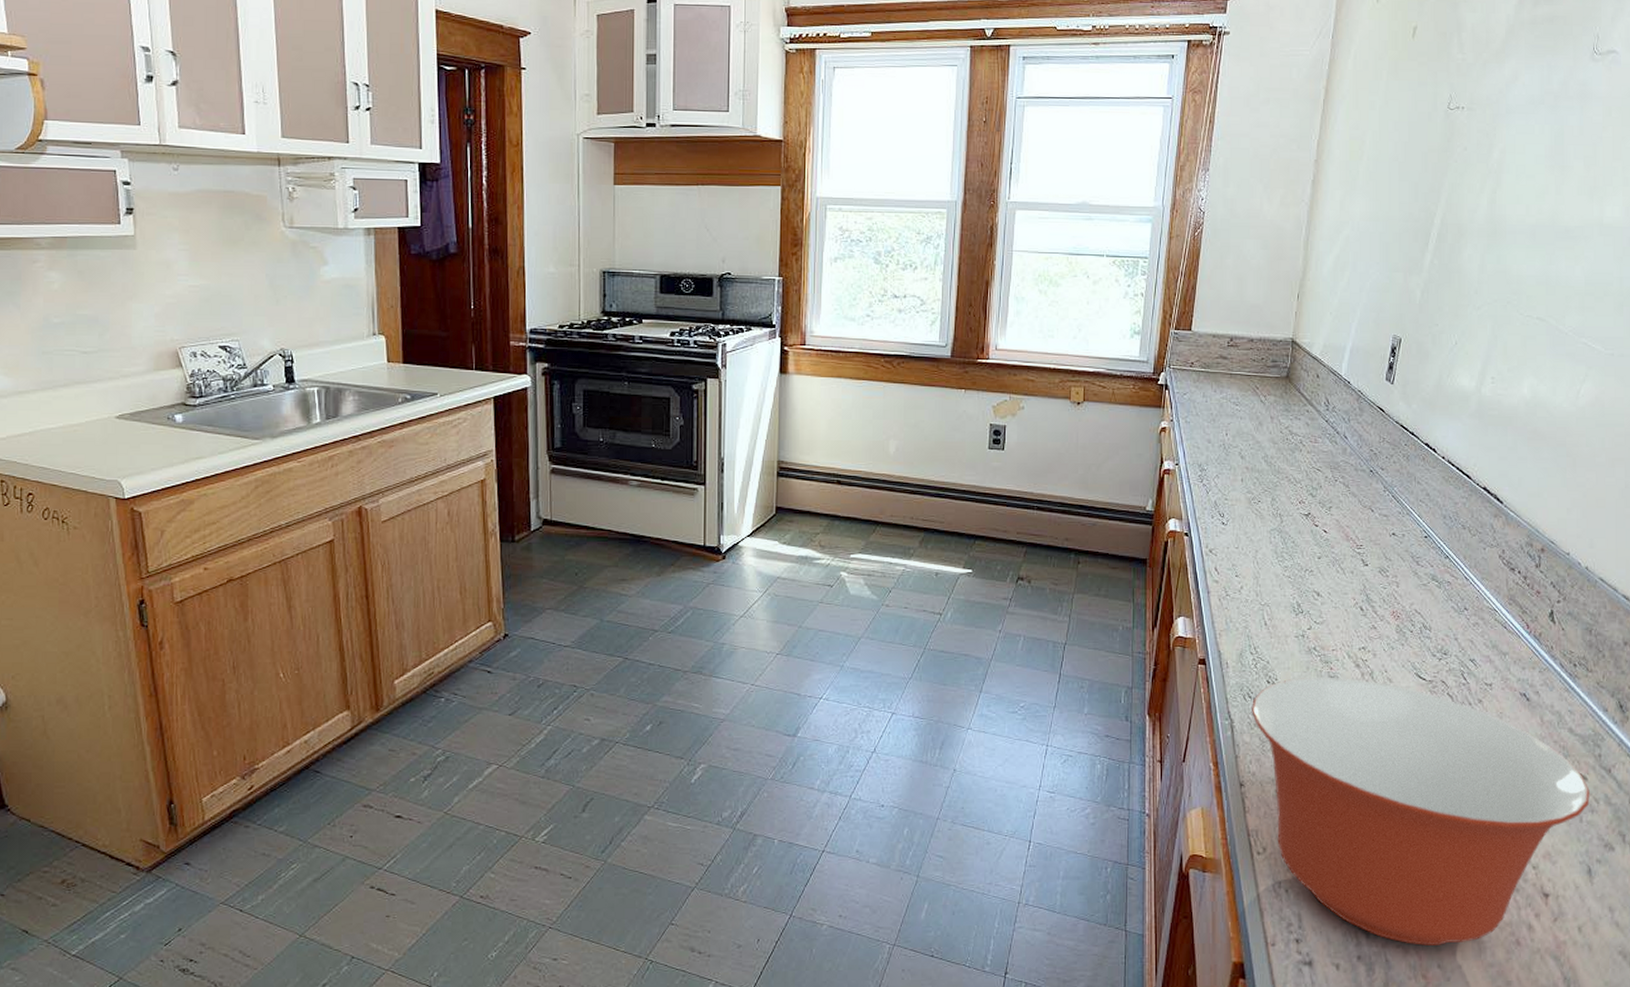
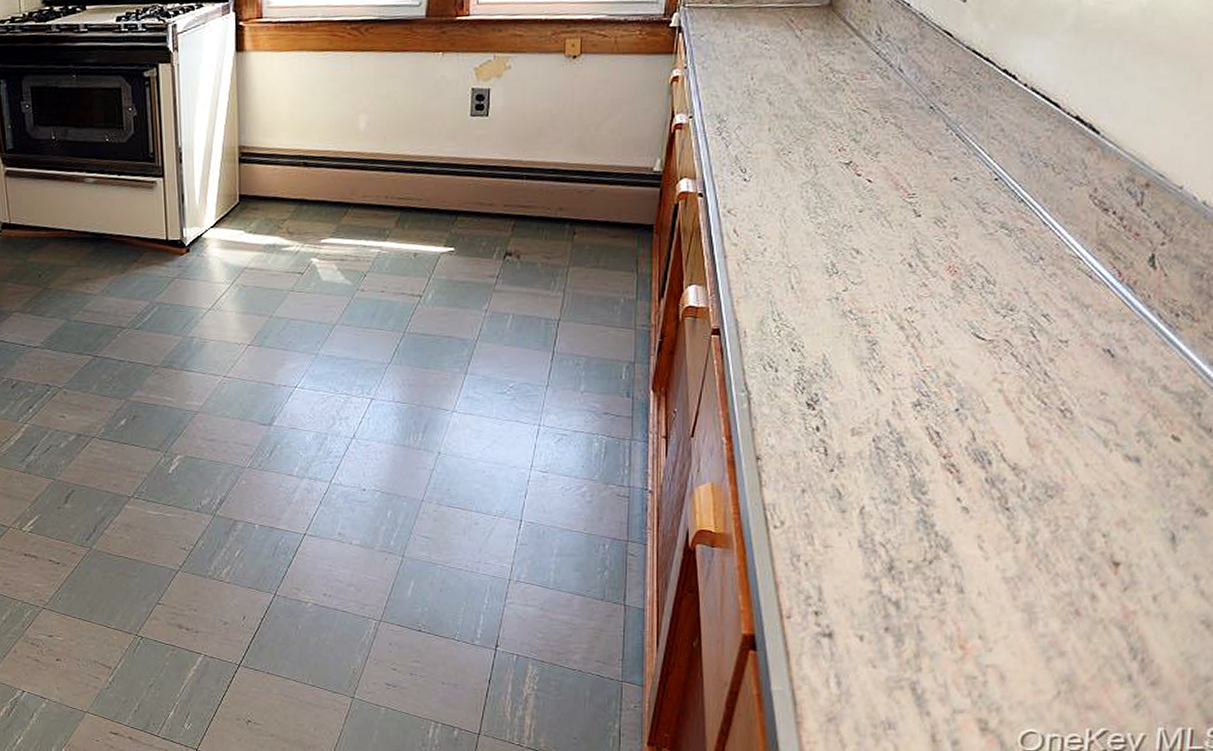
mixing bowl: present [1252,678,1590,945] -> none [772,341,1183,617]

